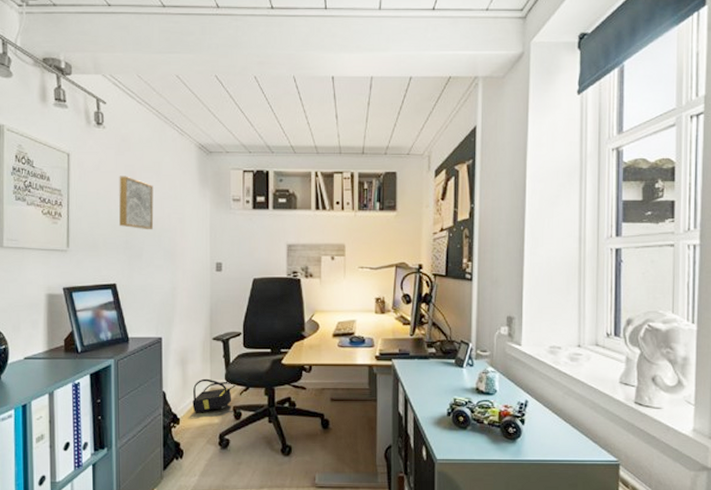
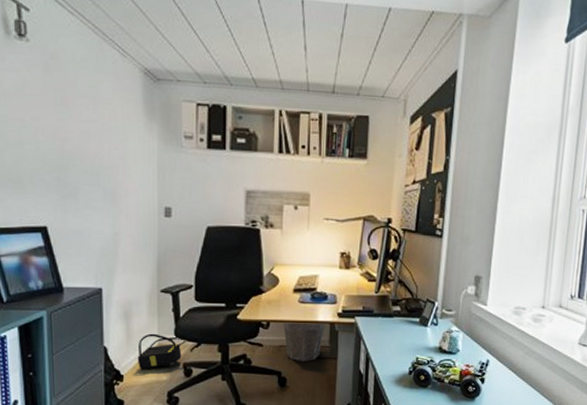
wall art: present [119,176,154,230] -> none [47,100,91,167]
waste bin: none [325,365,365,404] -> present [283,322,326,362]

